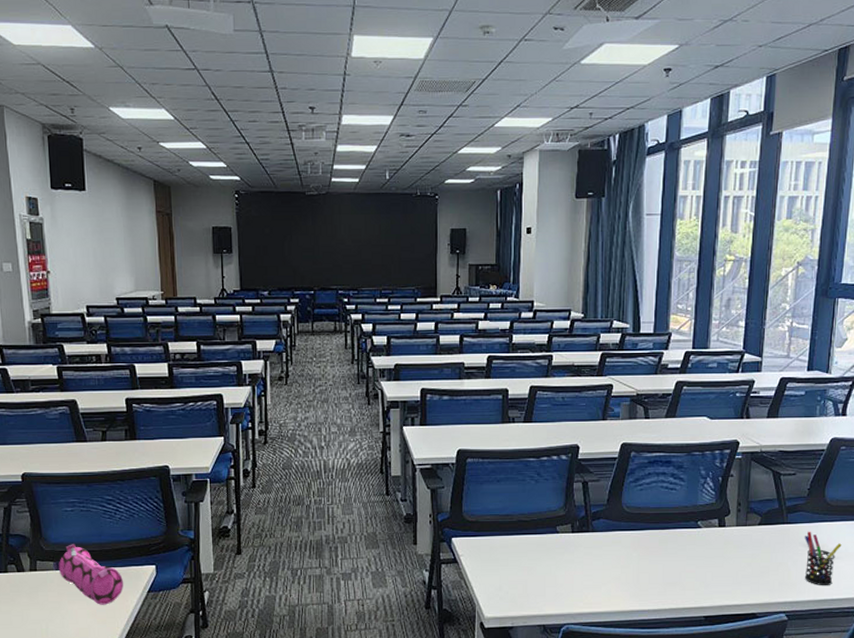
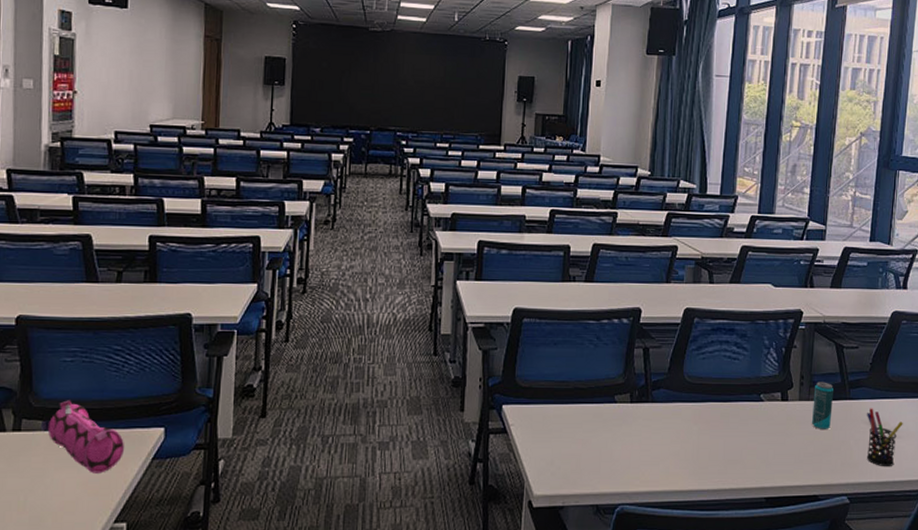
beverage can: none [748,508,771,552] -> present [811,382,834,429]

